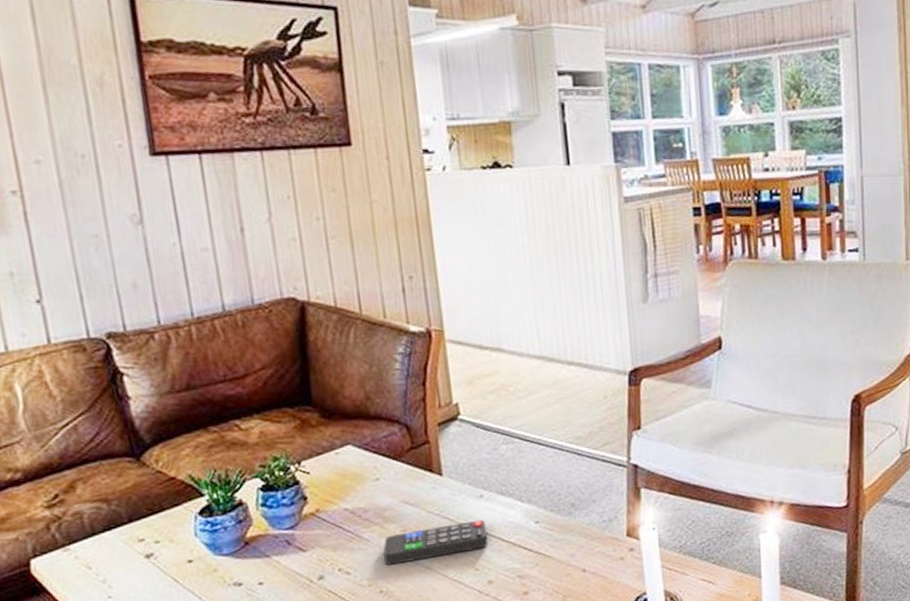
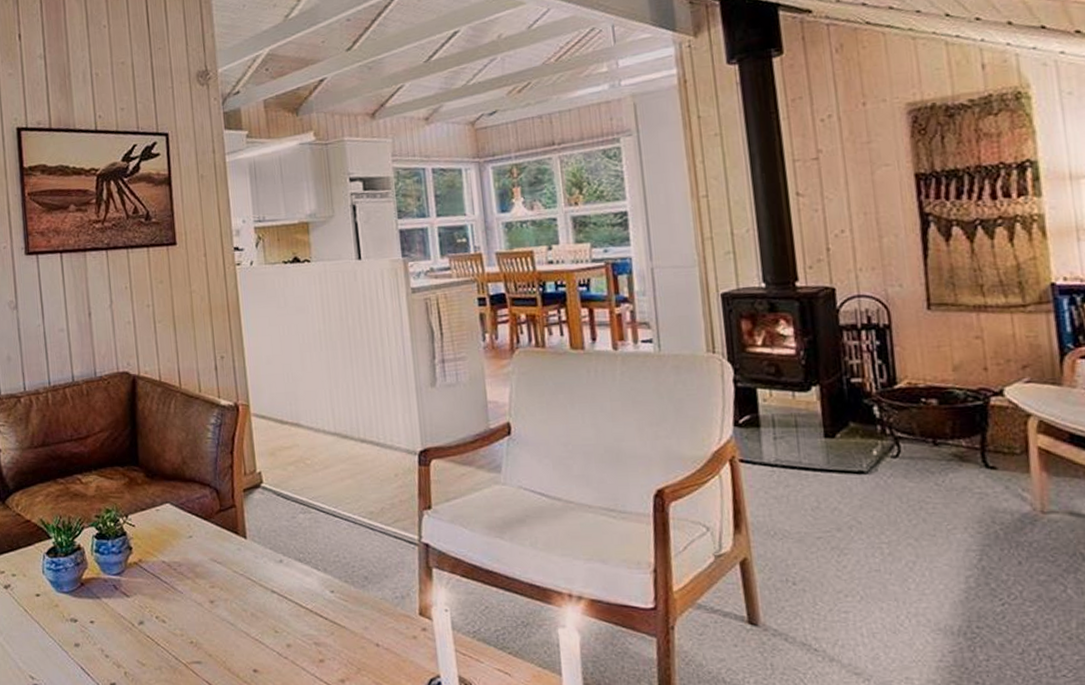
remote control: present [383,519,488,565] -> none [194,584,287,618]

